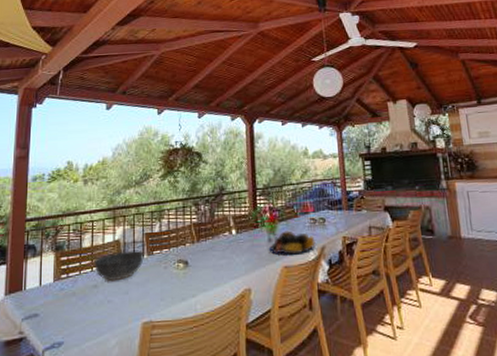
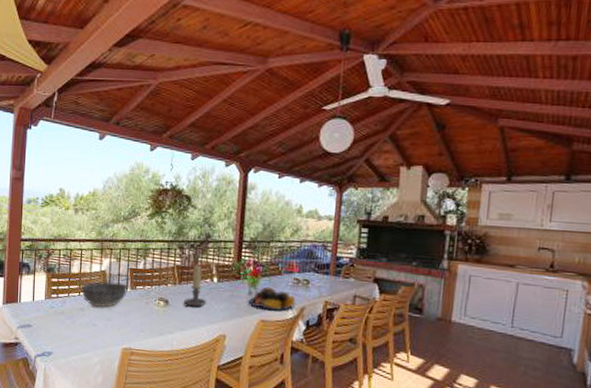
candle holder: none [204,219,227,265] -> present [184,265,206,307]

